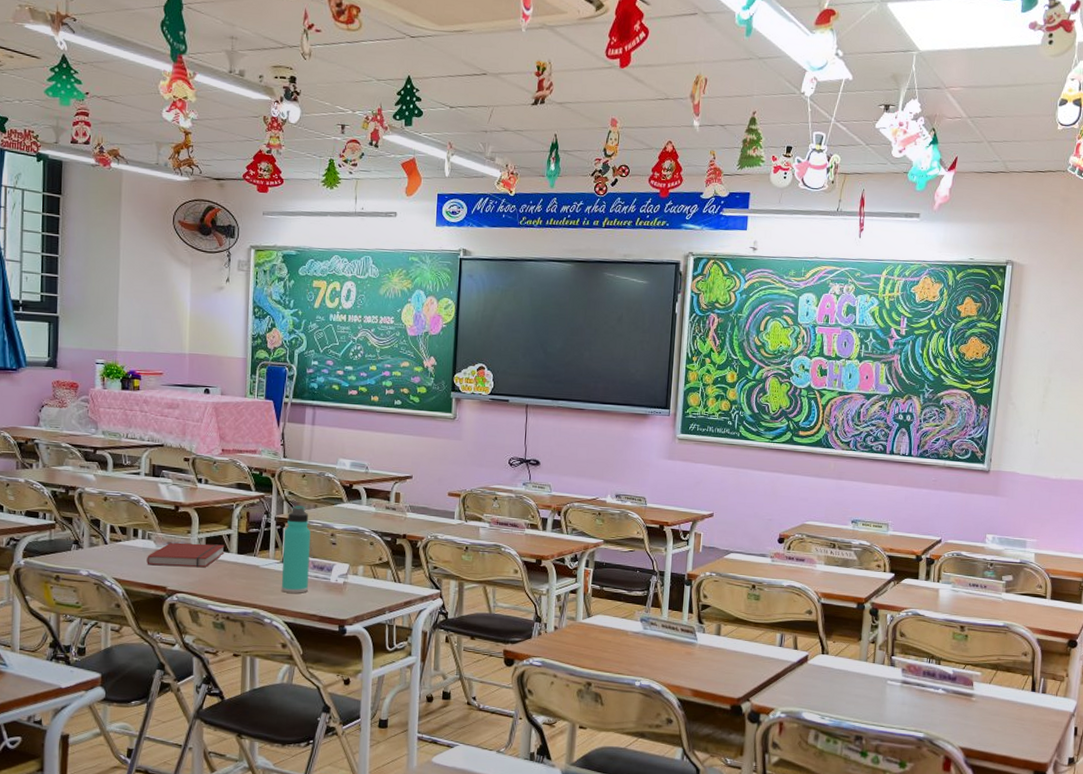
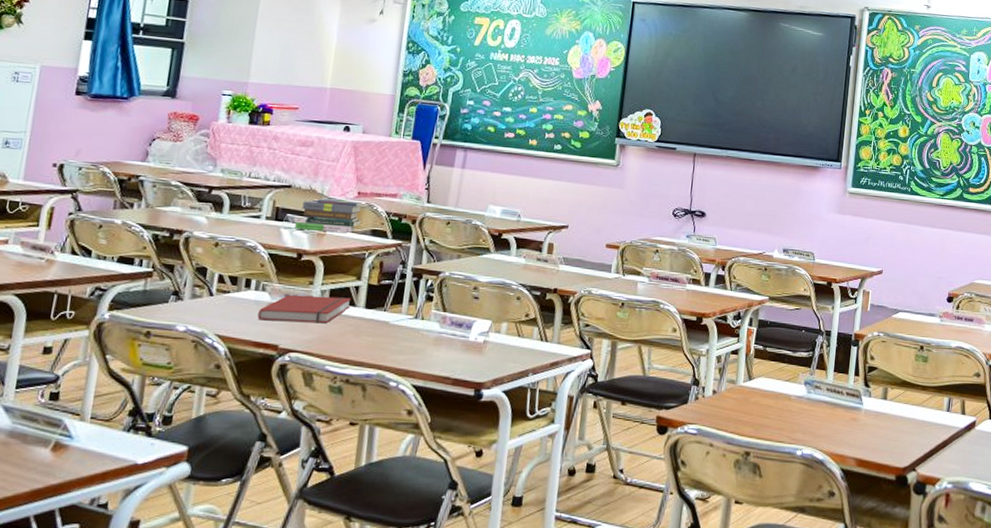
books: none [170,456,227,486] -> present [295,198,362,233]
thermos bottle: present [281,505,311,593] -> none [411,255,451,353]

